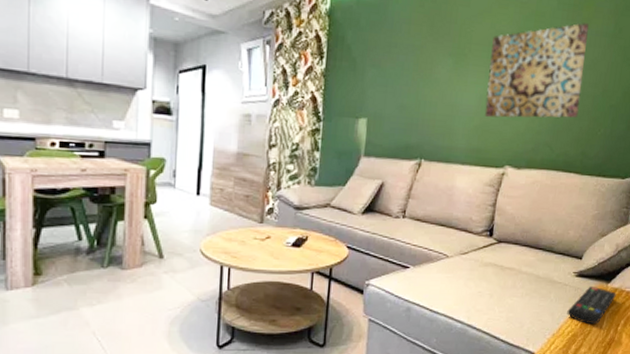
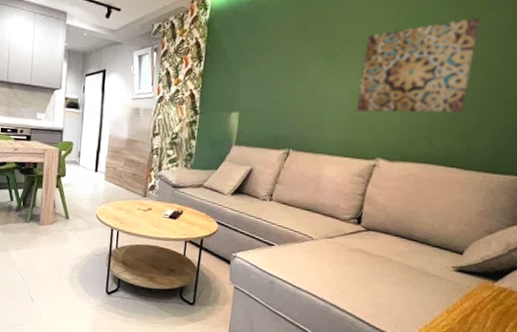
remote control: present [567,287,617,325] -> none [442,283,505,322]

